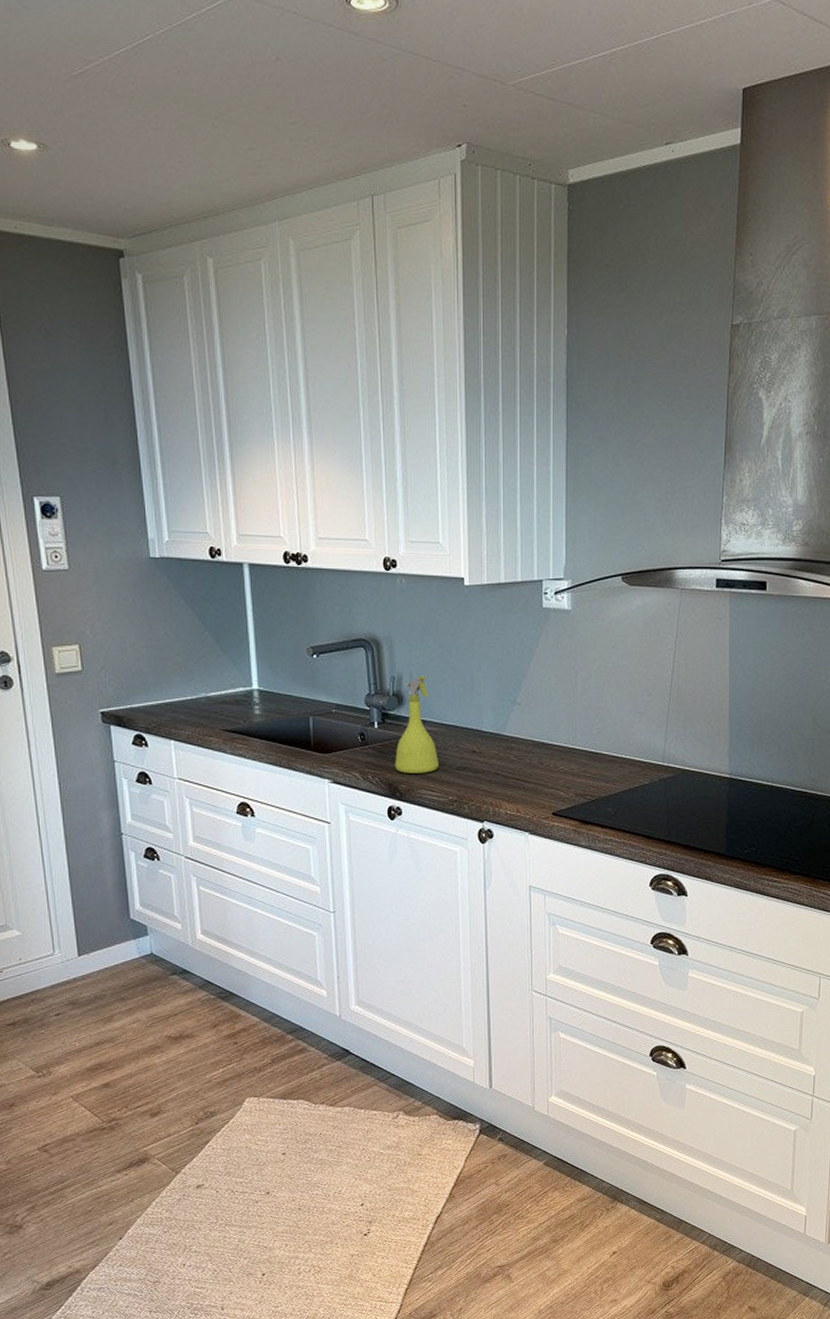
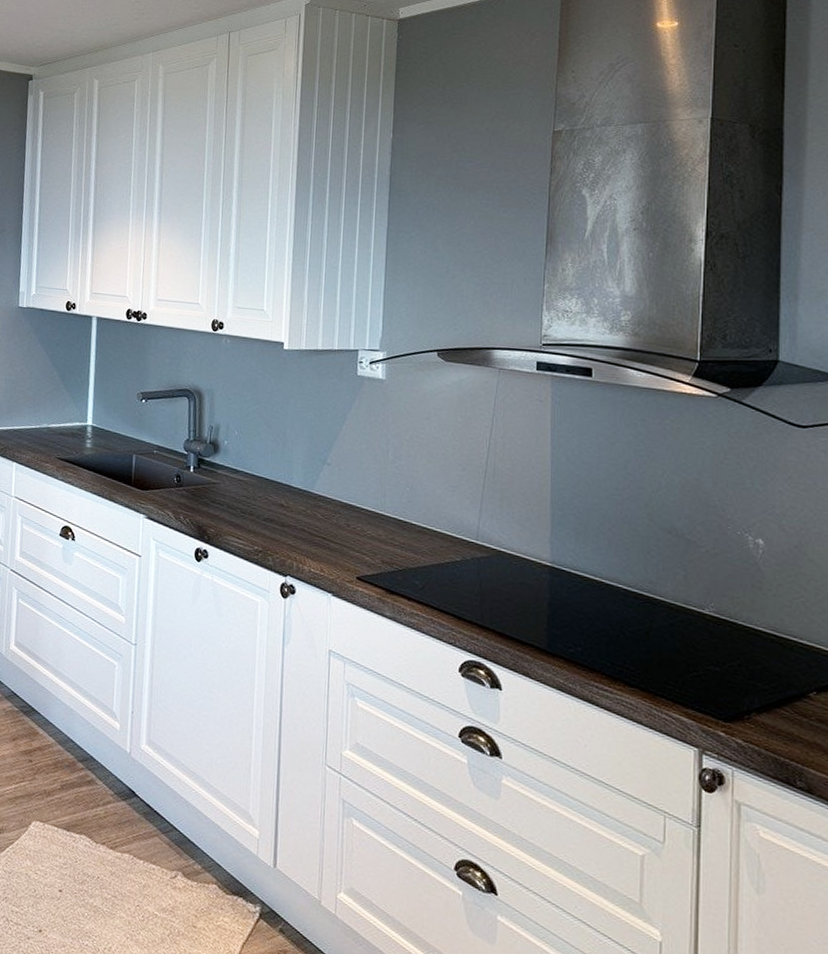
spray bottle: present [395,676,439,773] -> none [206,427,247,521]

